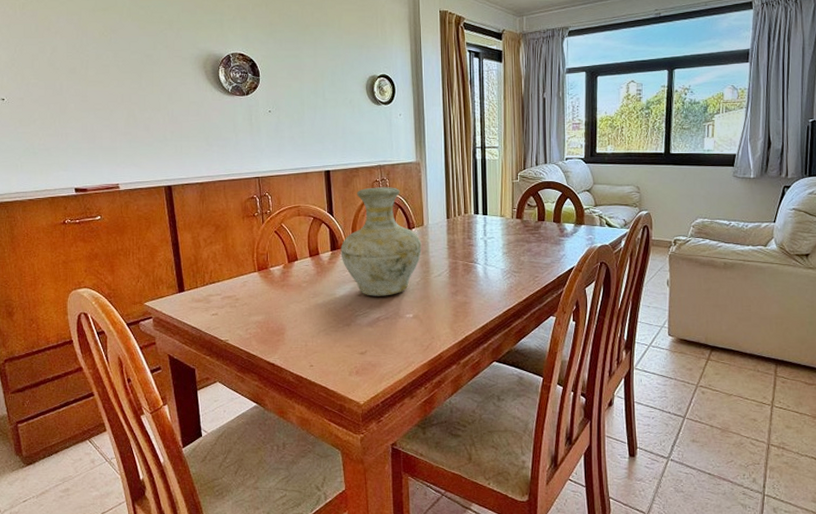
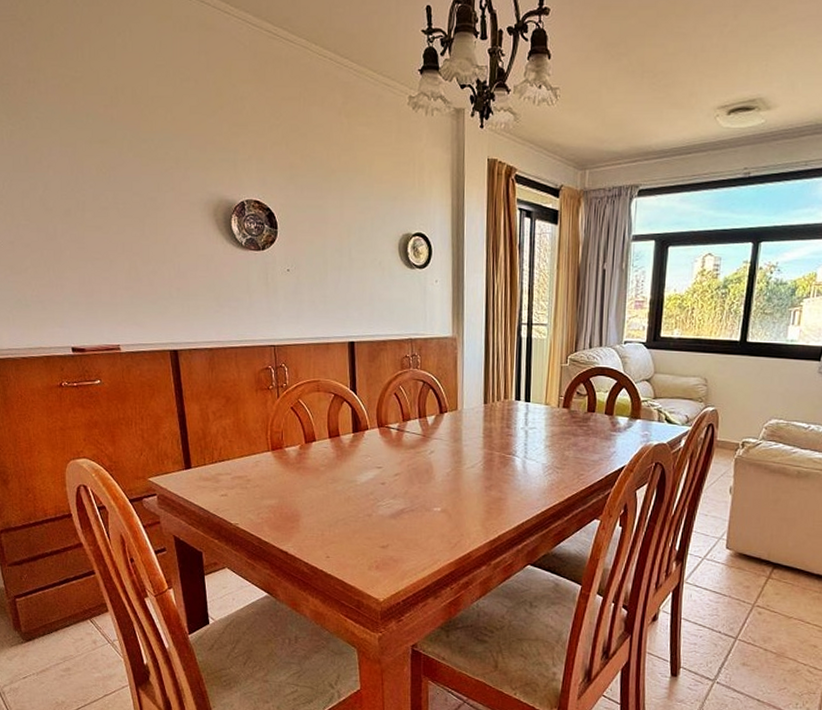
vase: present [340,187,422,296] -> none [363,363,454,487]

